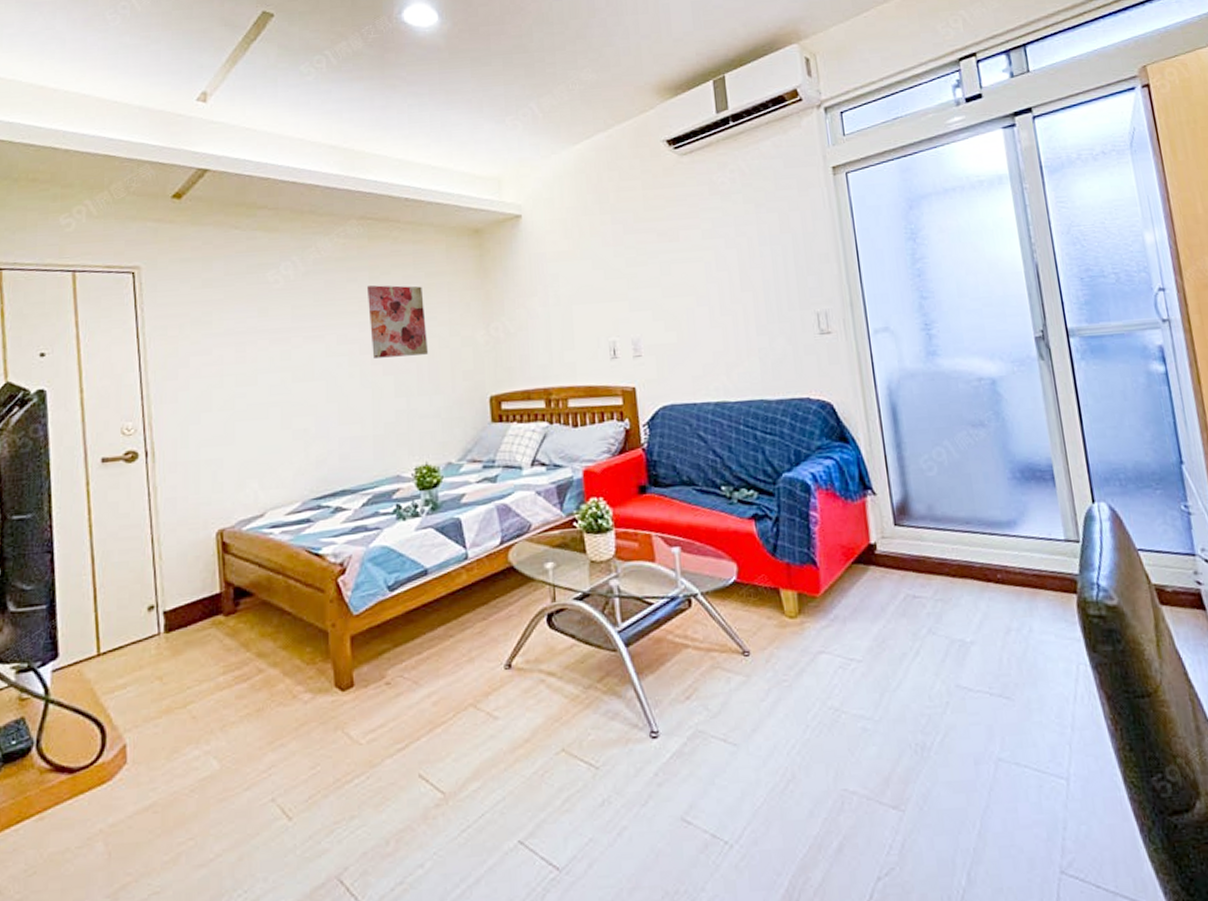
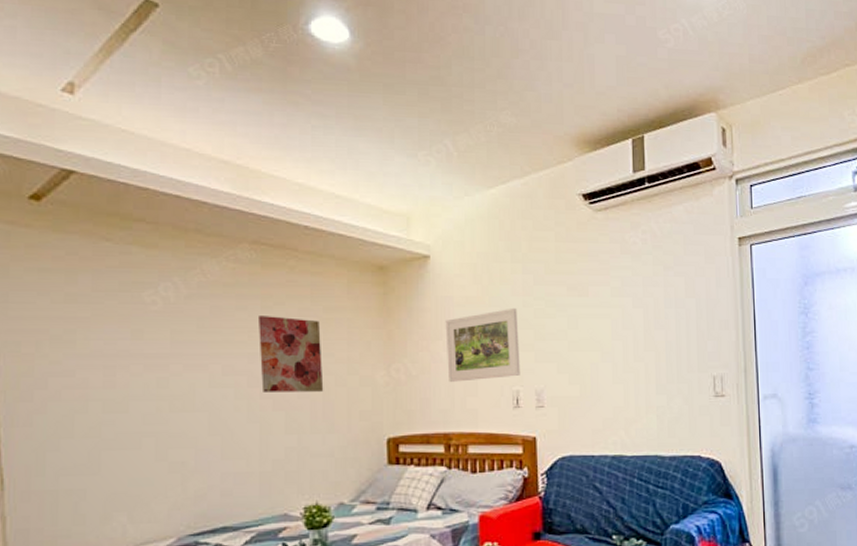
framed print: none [539,258,616,337] -> present [445,307,521,382]

